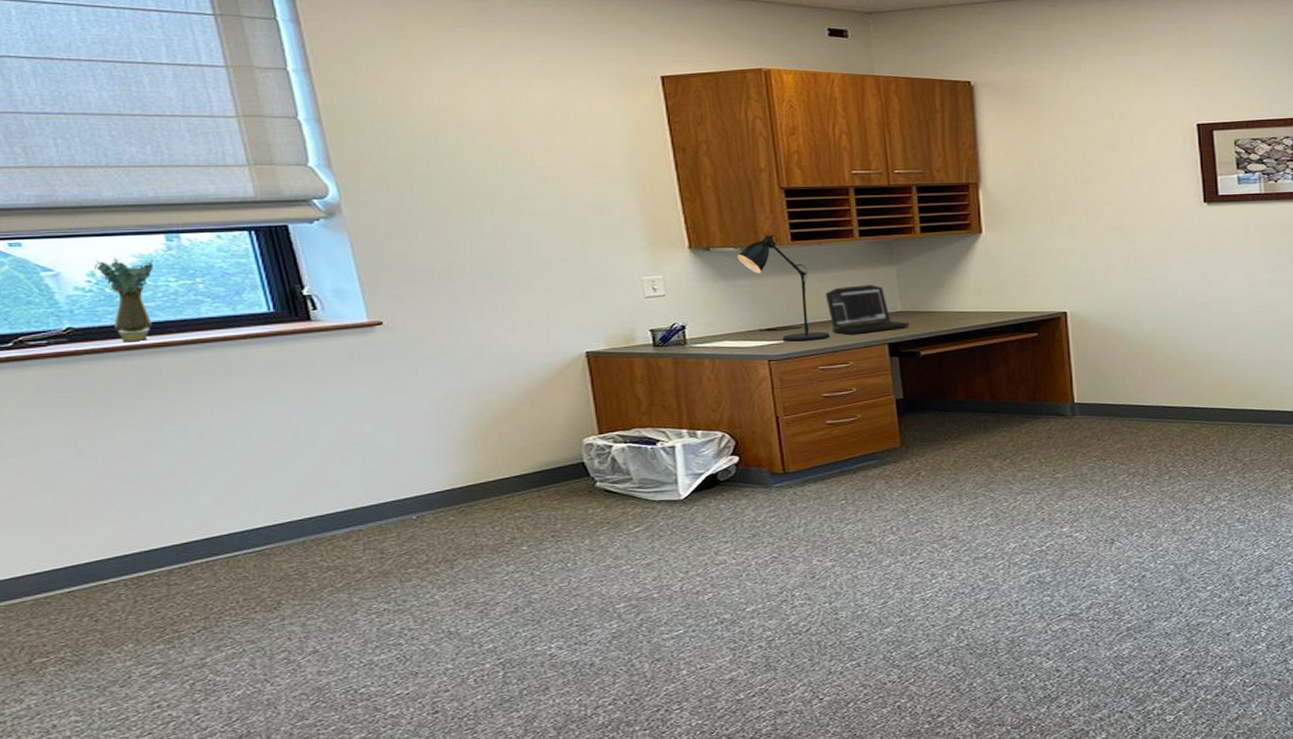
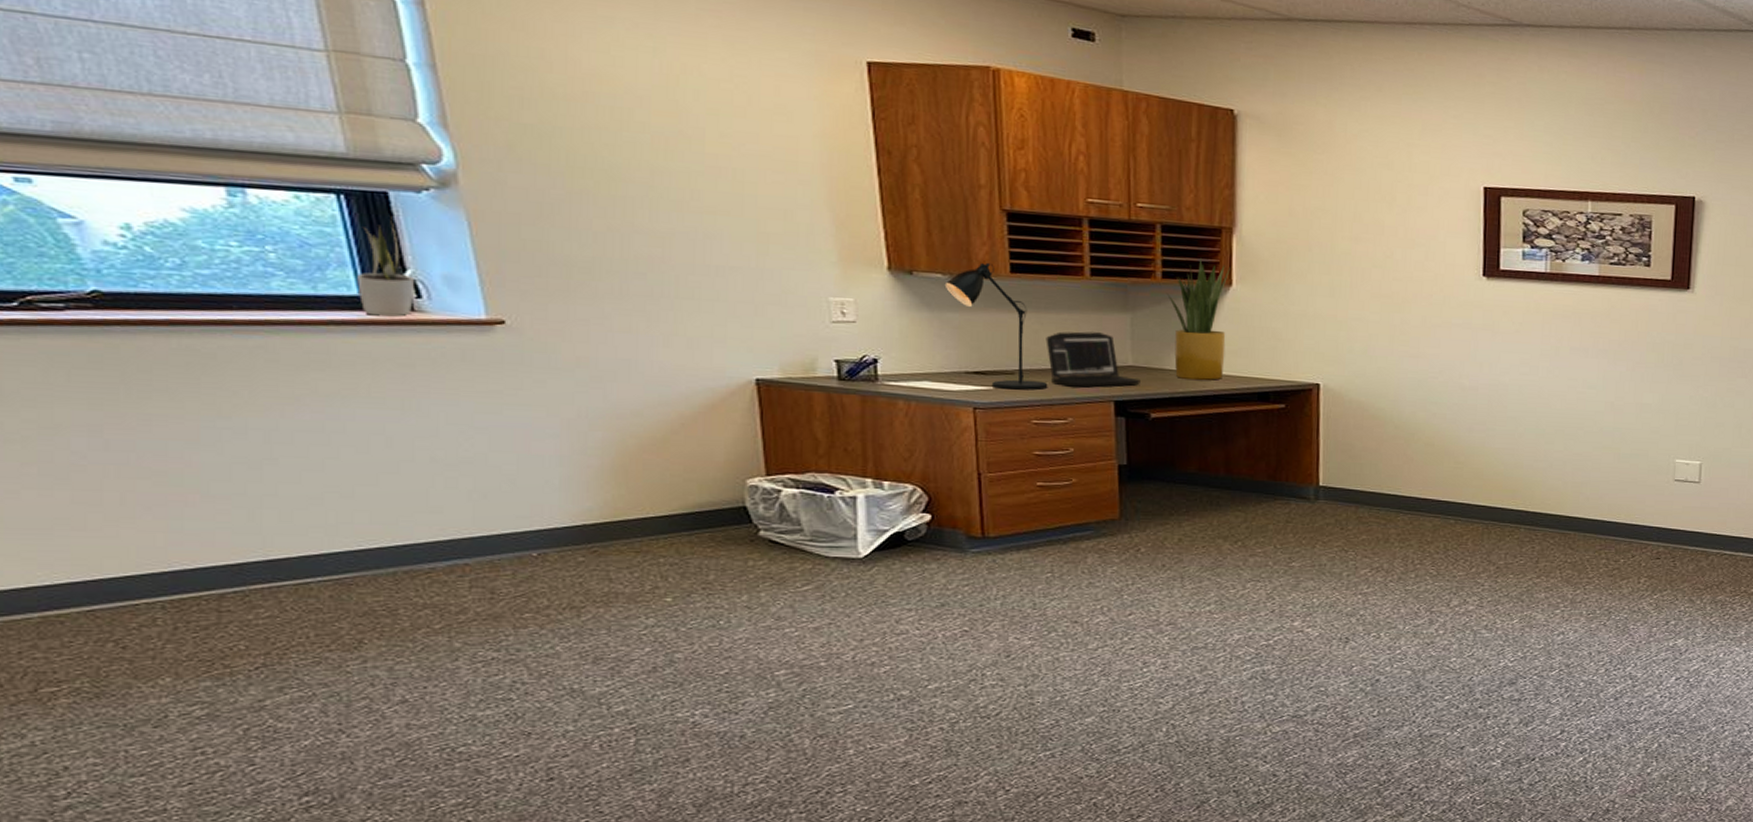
vase: present [93,257,154,342] -> none [129,208,210,316]
potted plant: none [267,251,311,329] -> present [357,224,414,318]
planter: none [925,212,981,319] -> present [1166,258,1231,380]

